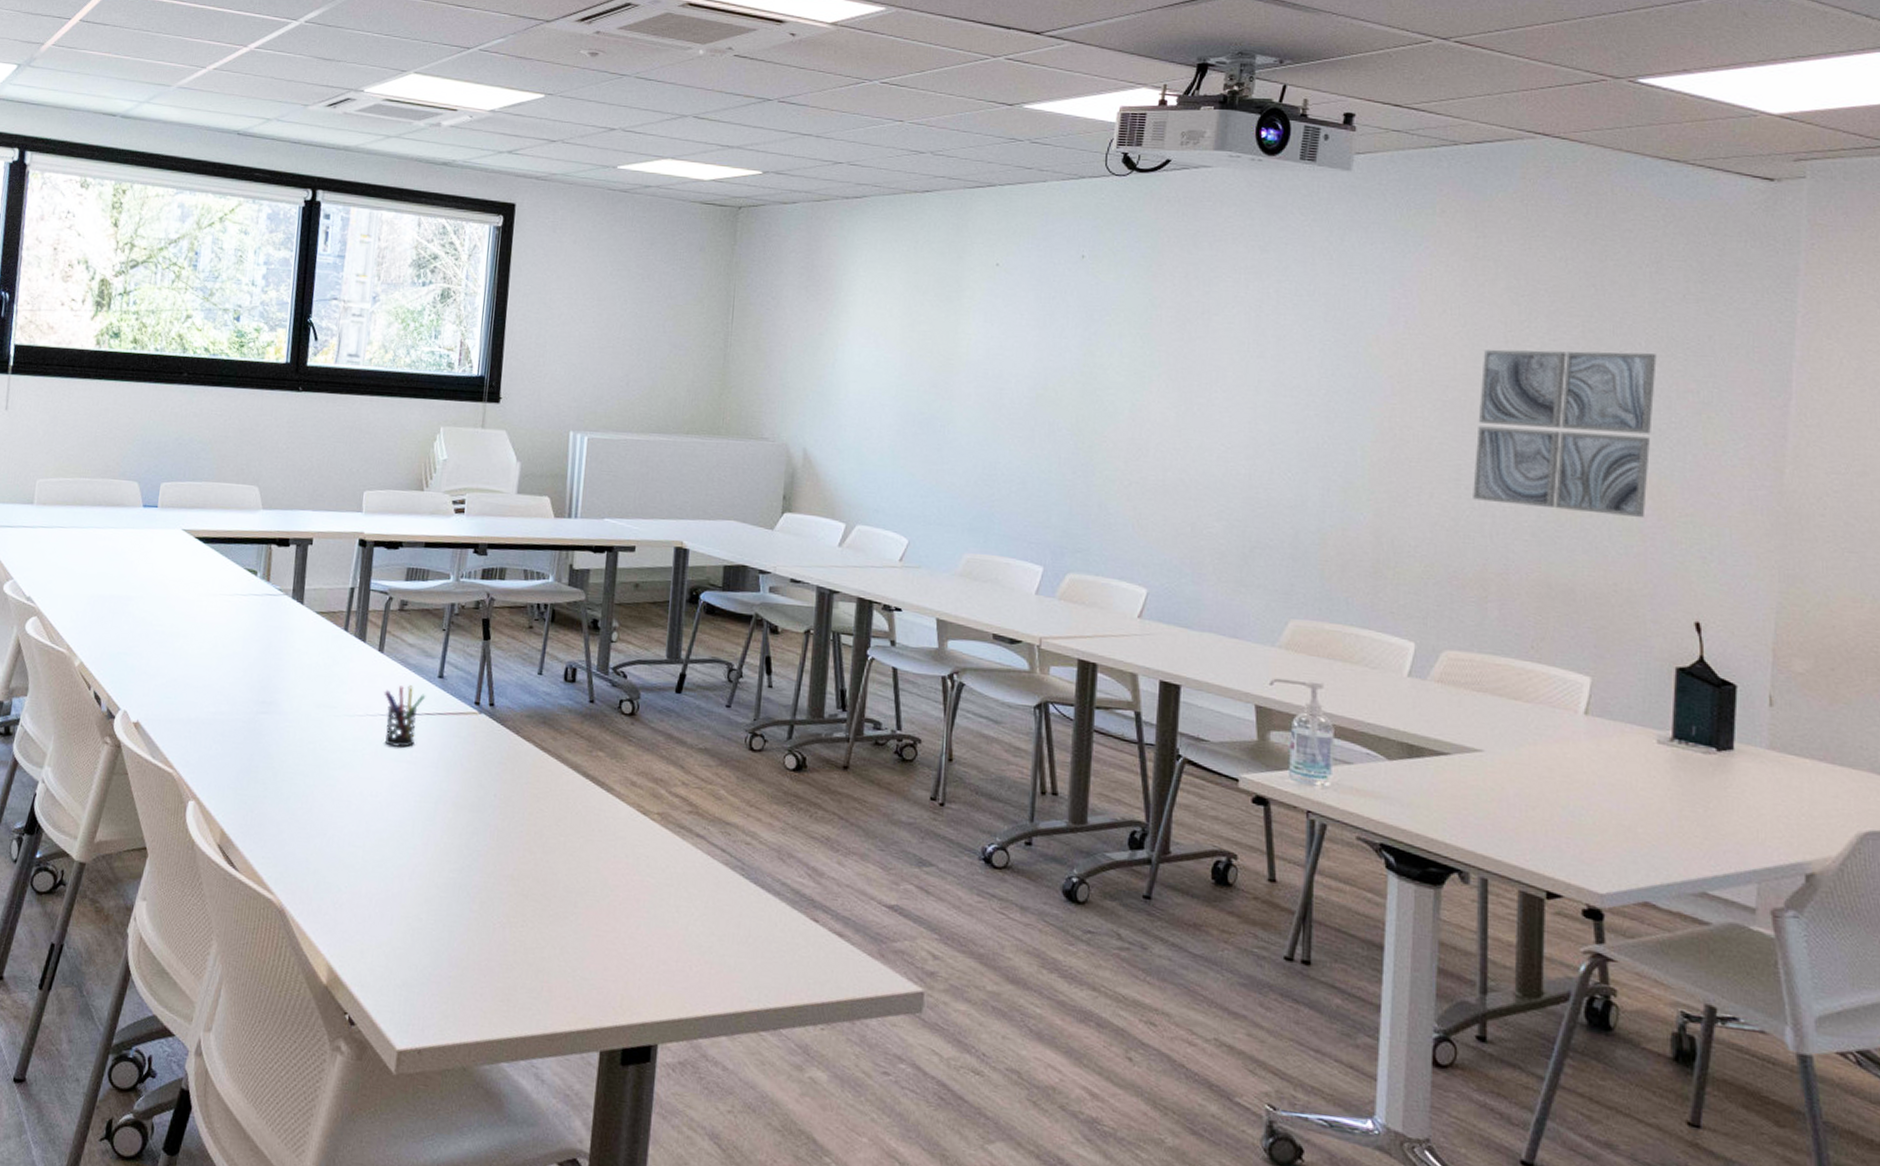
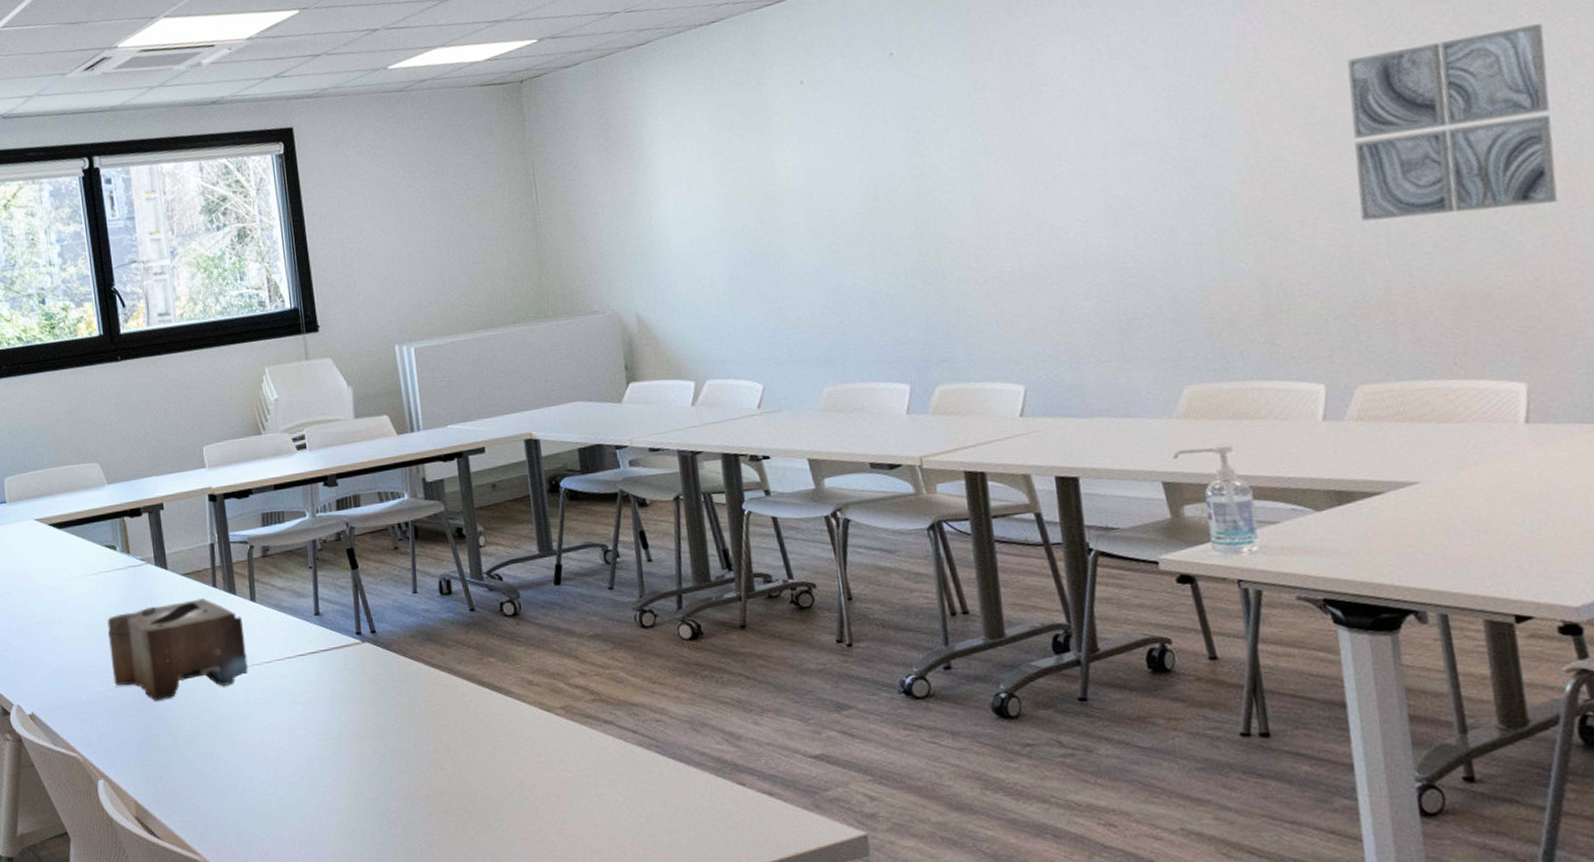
tissue box: none [226,638,366,733] -> present [107,598,248,701]
pen holder: present [383,685,426,748] -> none [264,628,307,692]

